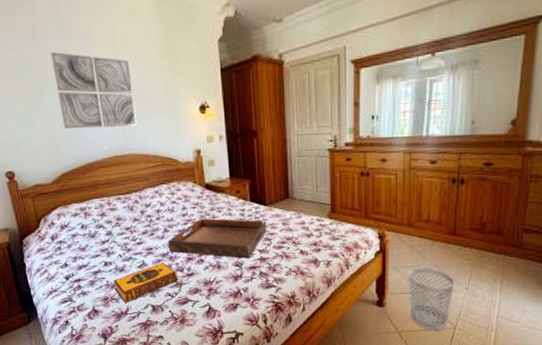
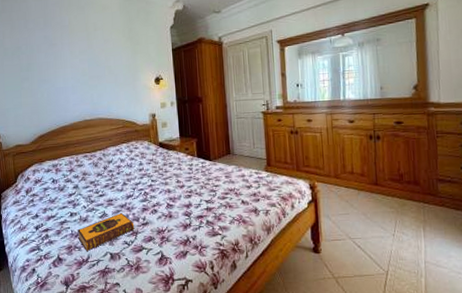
wall art: present [50,51,137,129] -> none [38,38,103,99]
serving tray: present [168,218,267,259] -> none [126,172,212,209]
wastebasket: present [407,267,454,330] -> none [338,214,382,276]

